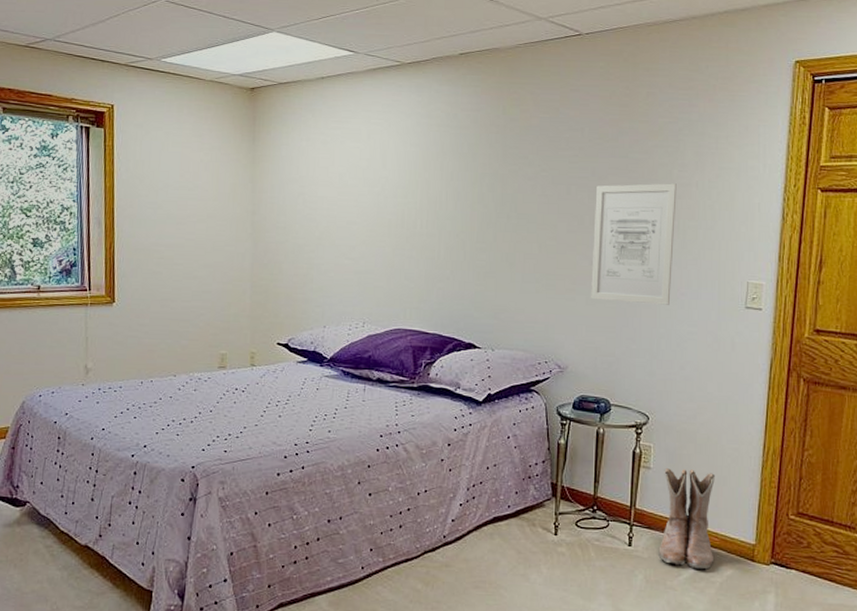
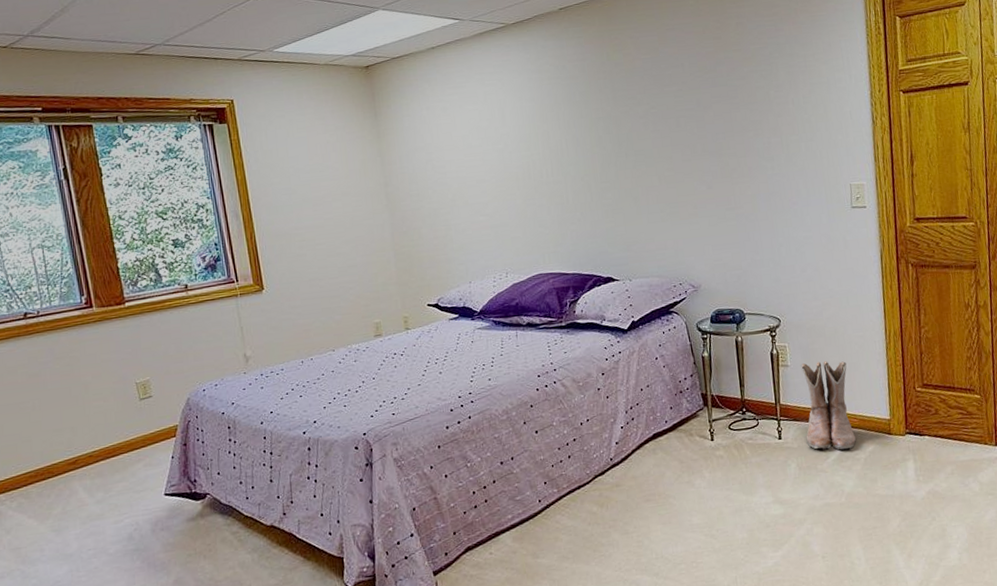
wall art: present [591,183,677,305] -> none [703,103,784,220]

